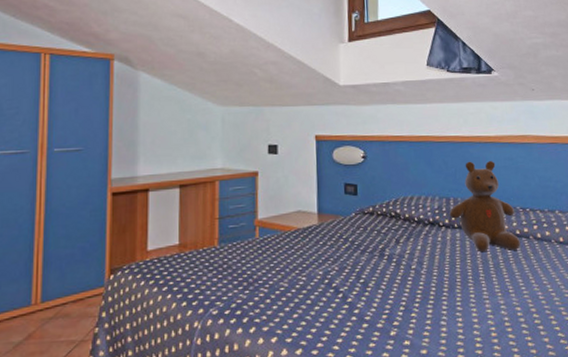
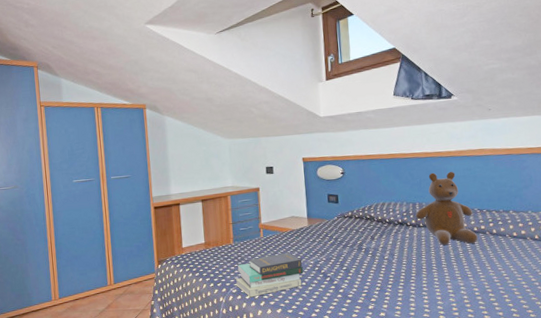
books: none [217,260,309,322] -> present [235,253,303,298]

